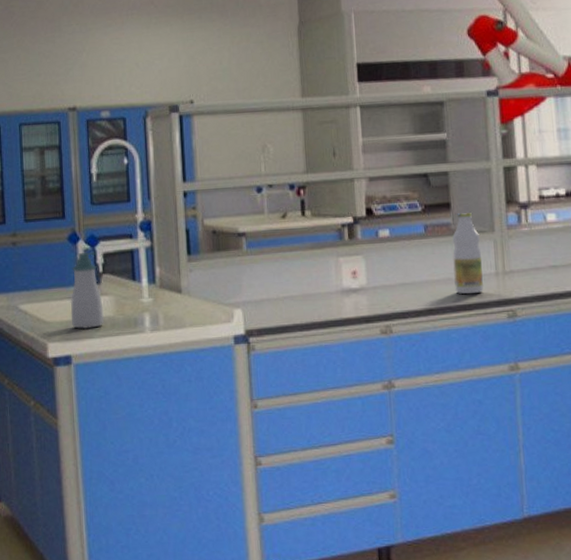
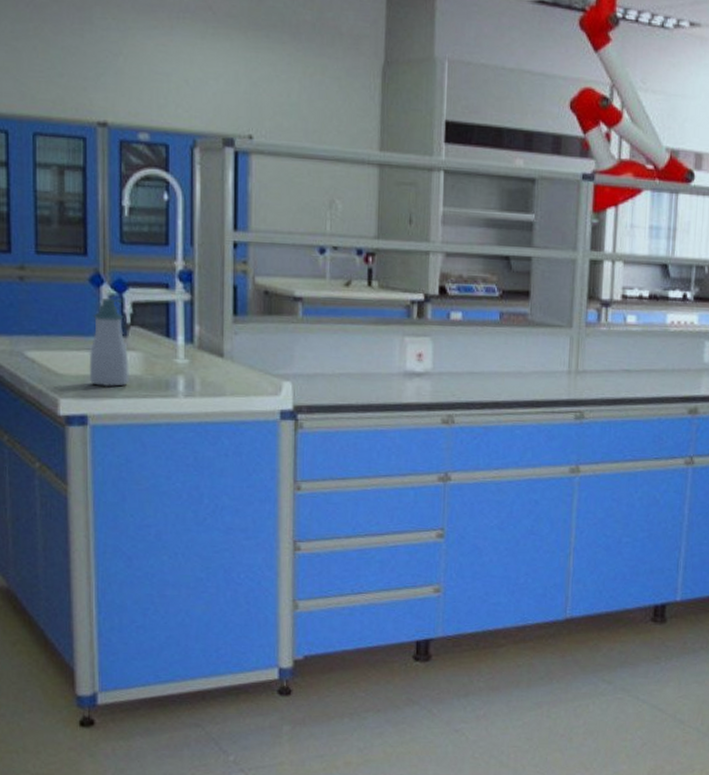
bottle: present [452,212,483,295] -> none [524,303,556,391]

